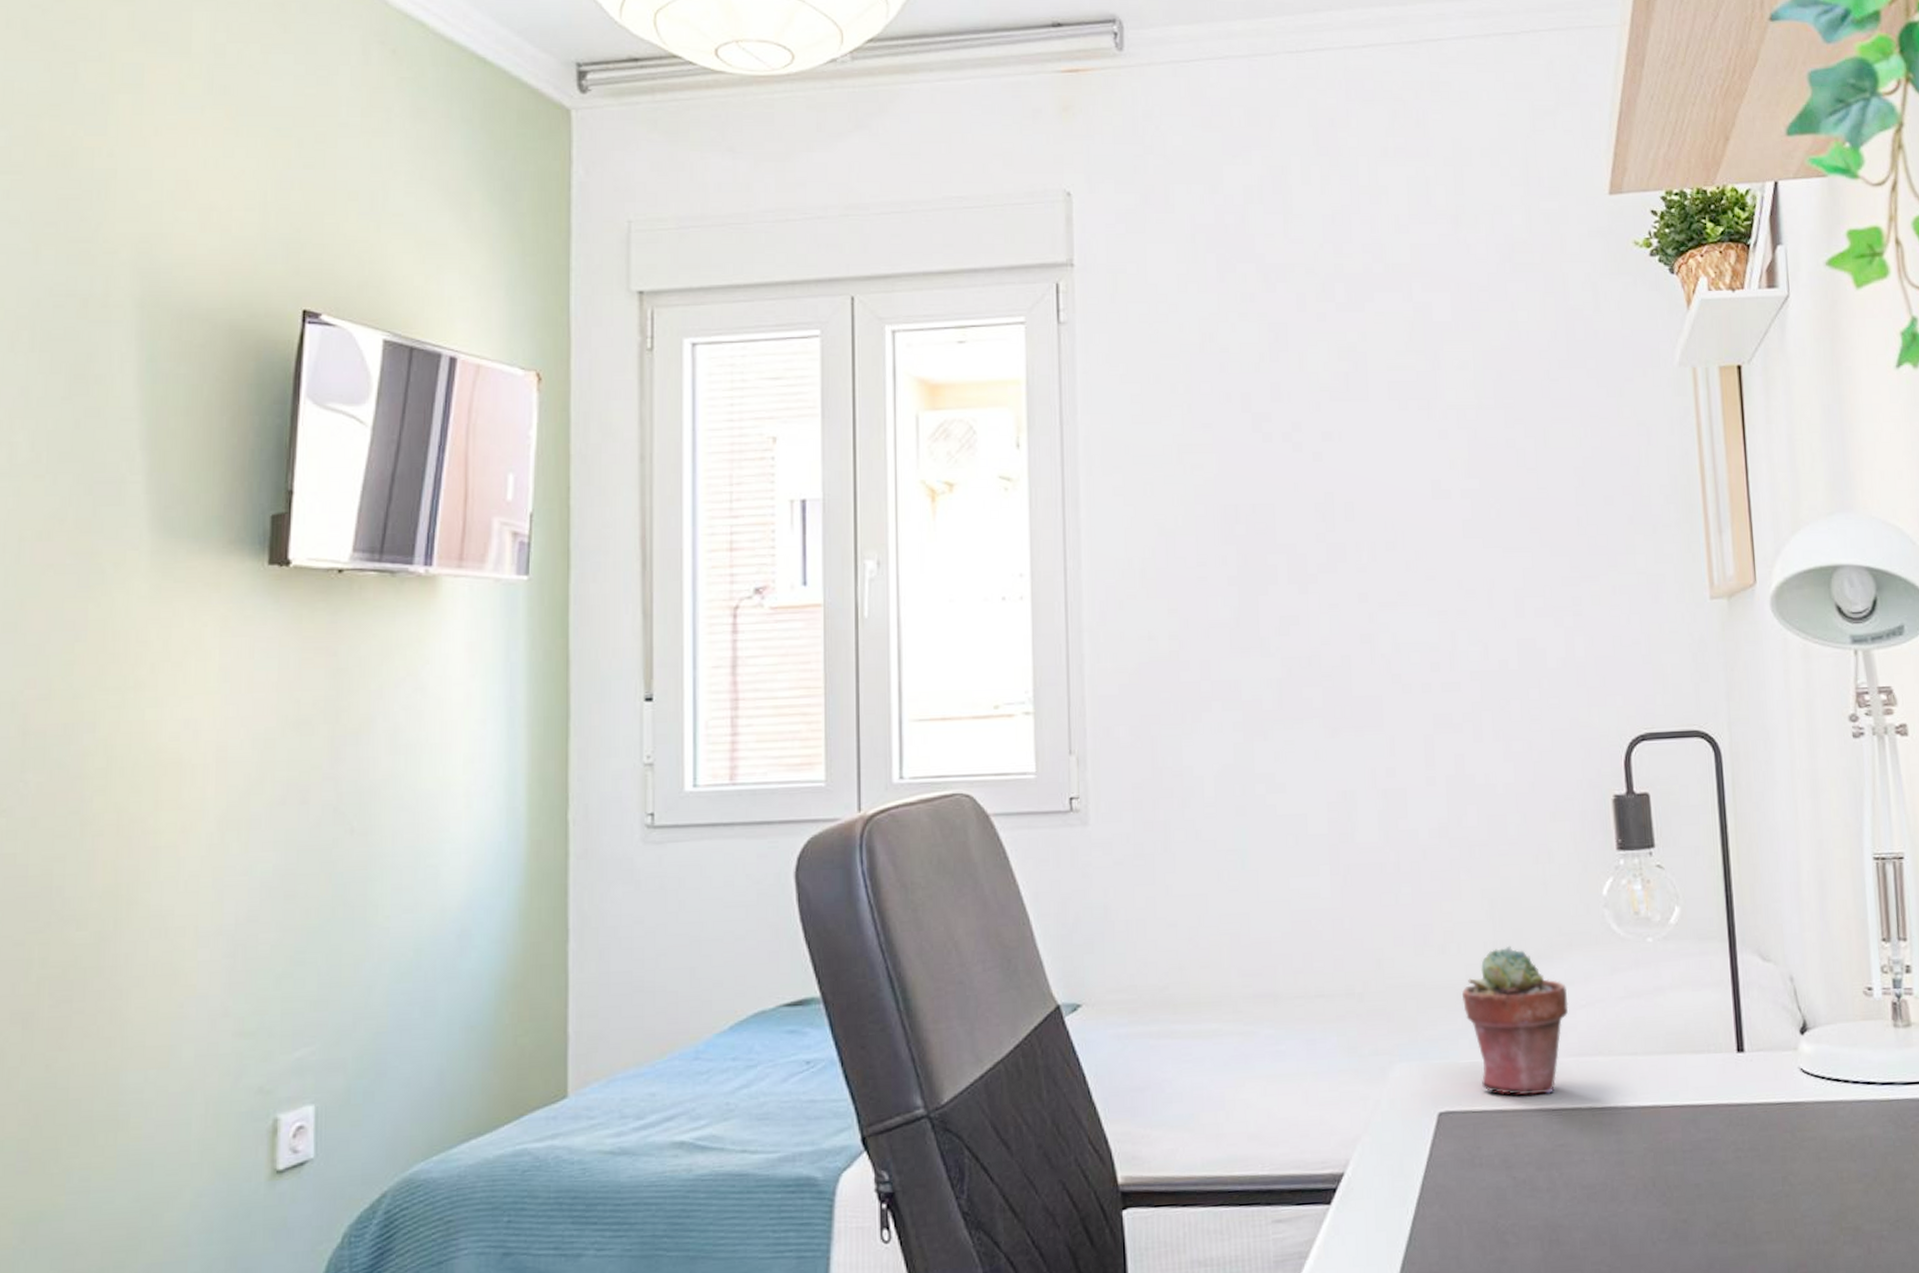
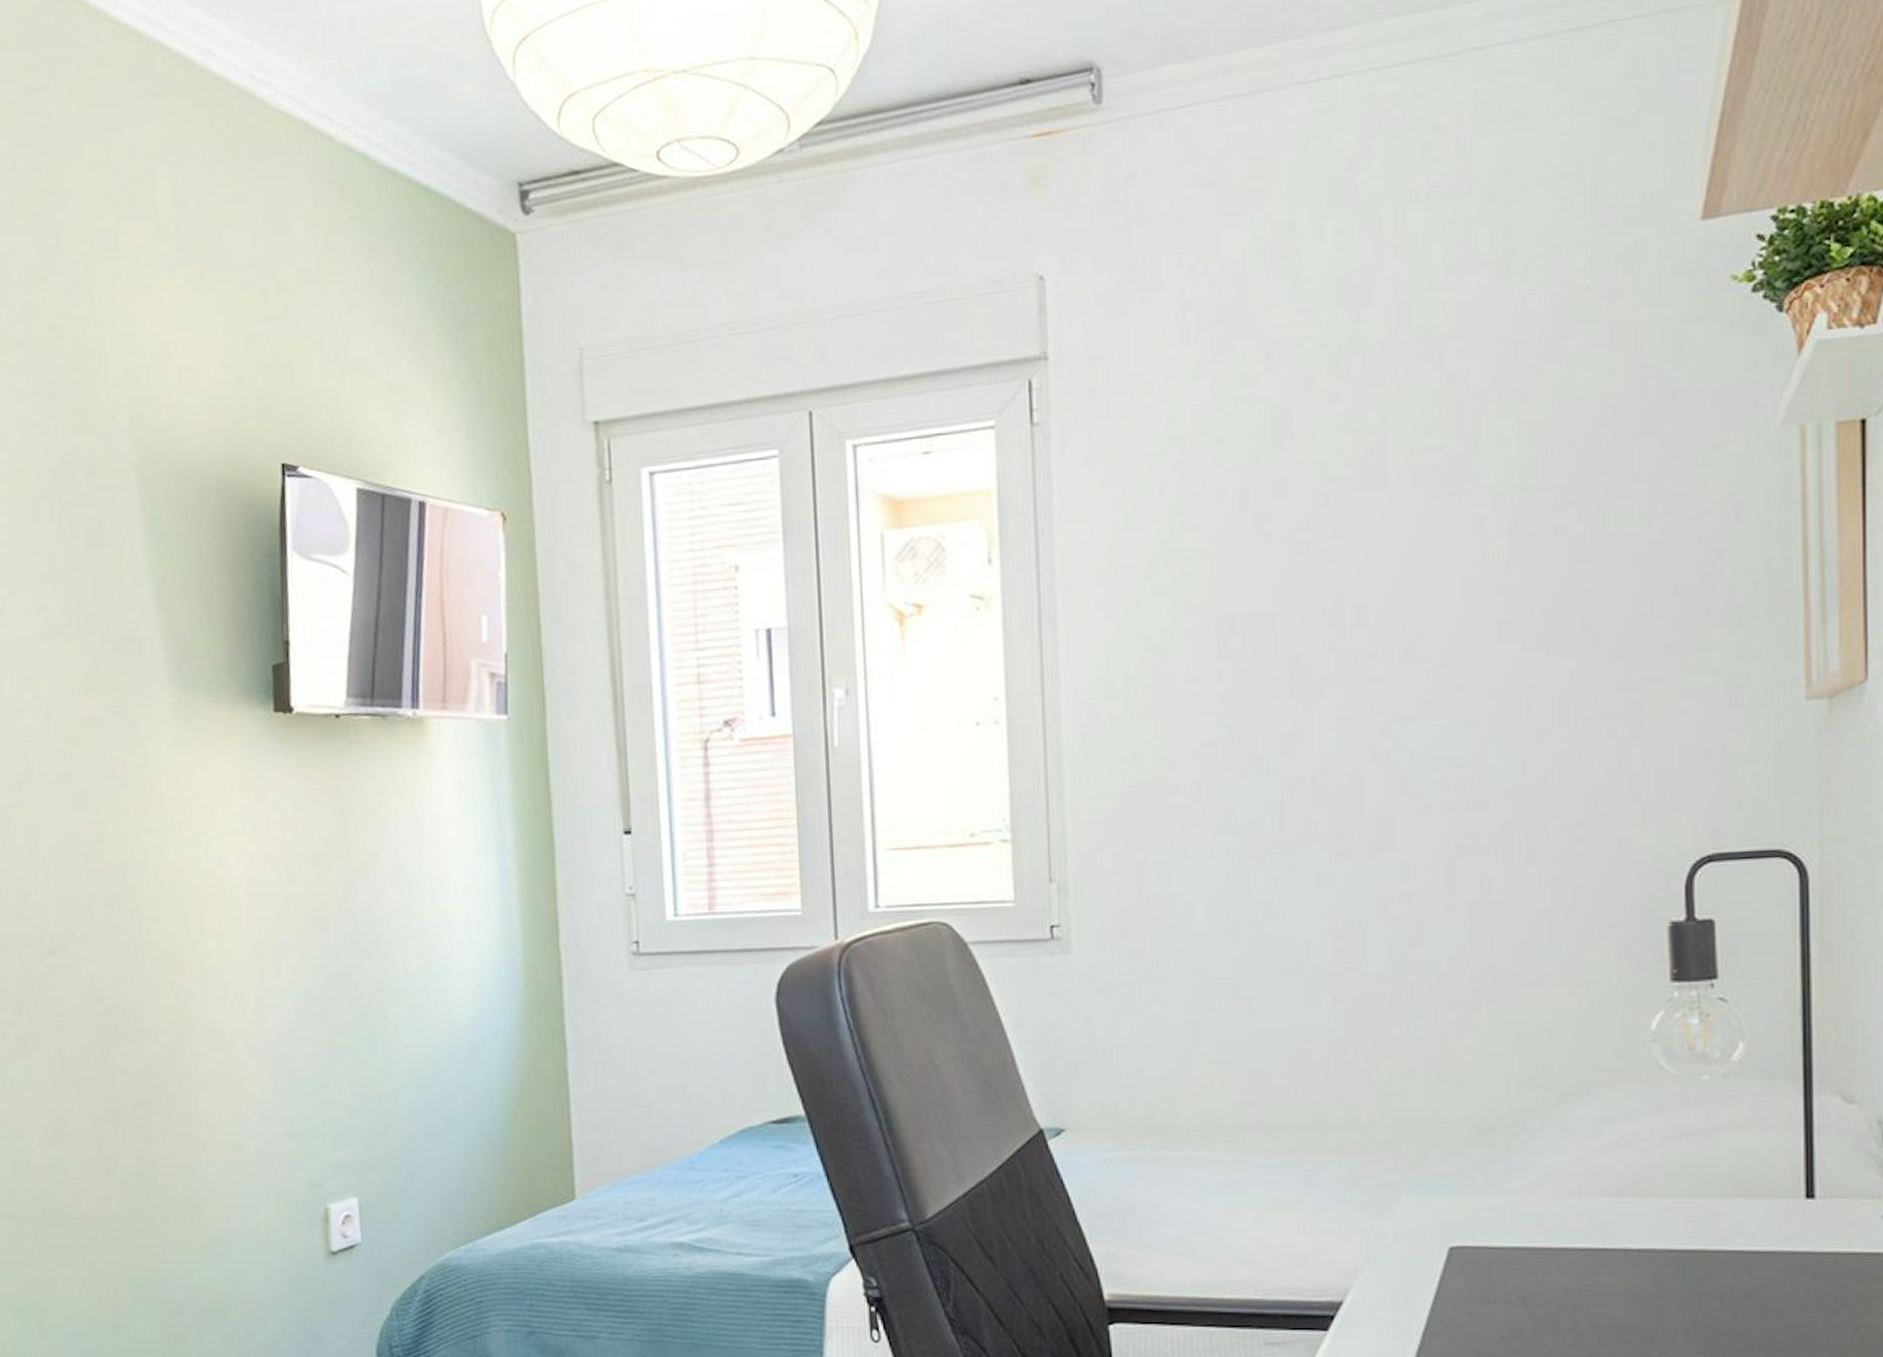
potted succulent: present [1462,945,1569,1095] -> none [1481,1080,1604,1234]

